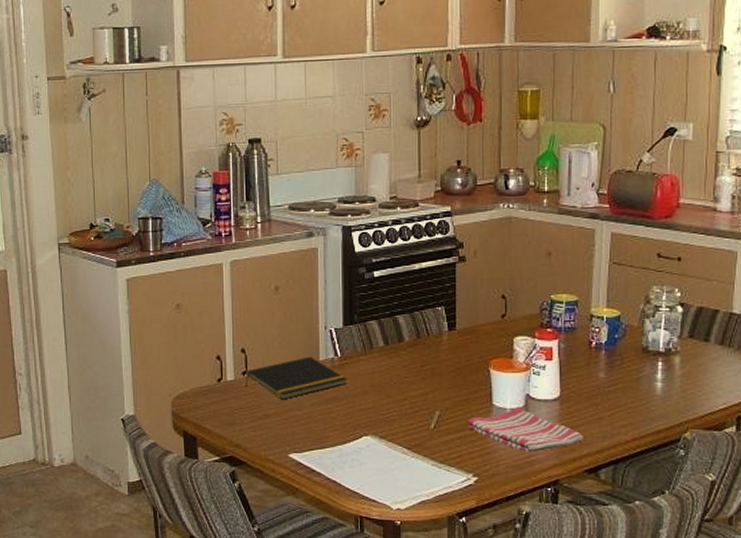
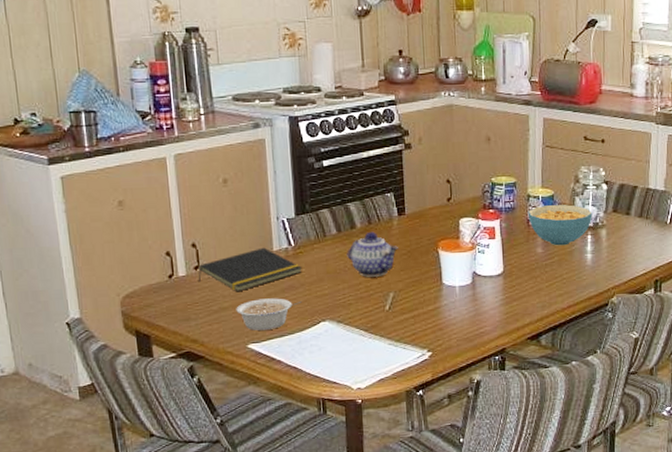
legume: none [280,408,345,440] -> present [236,298,302,331]
teapot: none [393,346,447,393] -> present [347,231,398,277]
dish towel: present [467,406,583,453] -> none [419,283,525,326]
cereal bowl: none [590,327,664,372] -> present [527,205,592,246]

